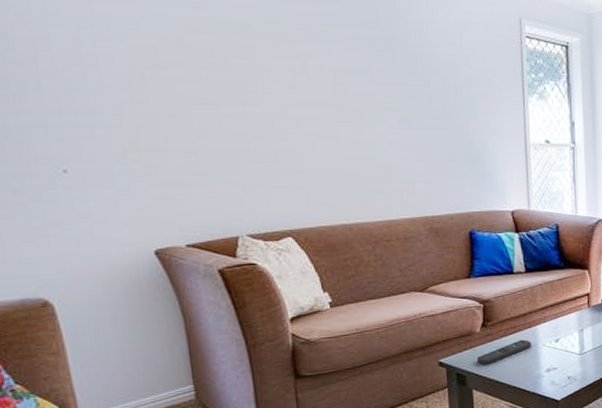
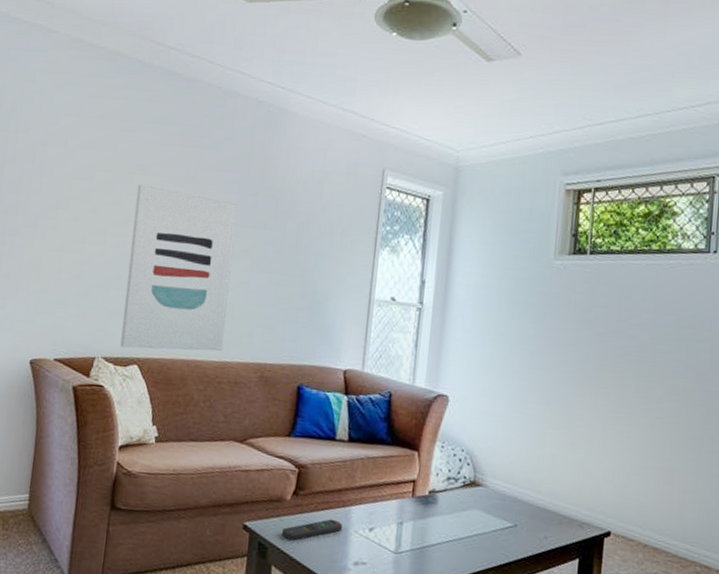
wall art: none [245,46,386,222] -> present [120,184,238,351]

